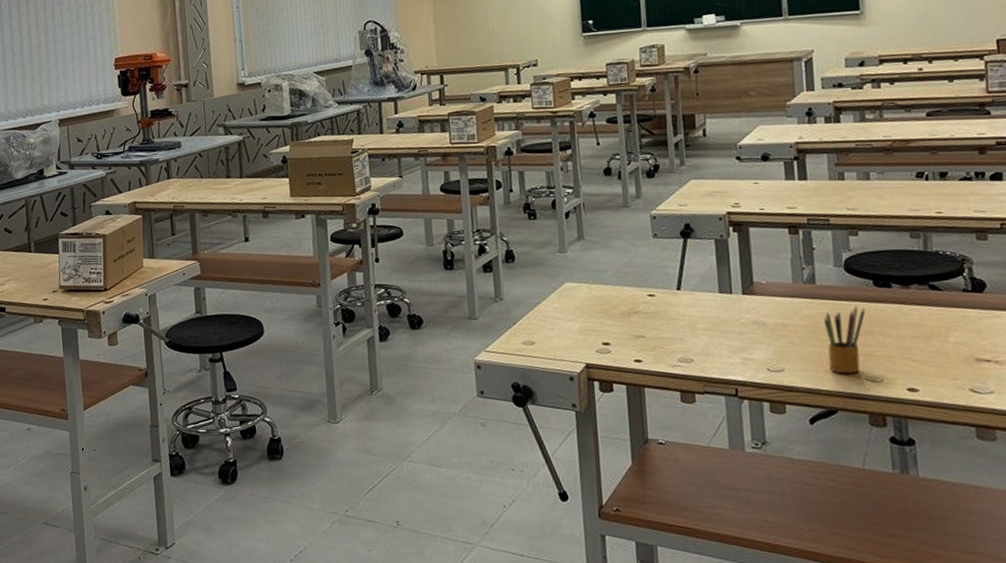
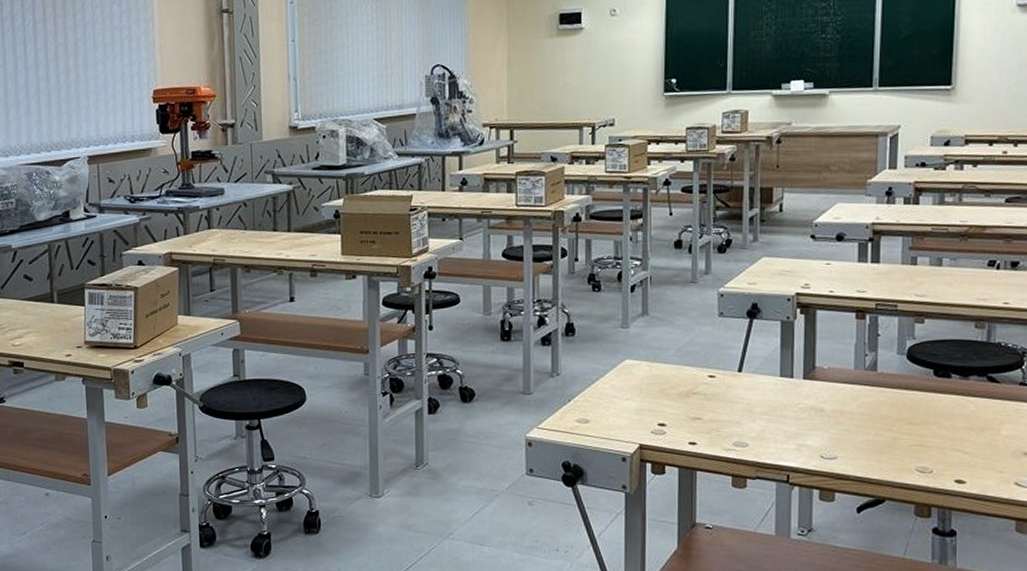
pencil box: present [823,306,866,374] -> none [881,395,923,463]

